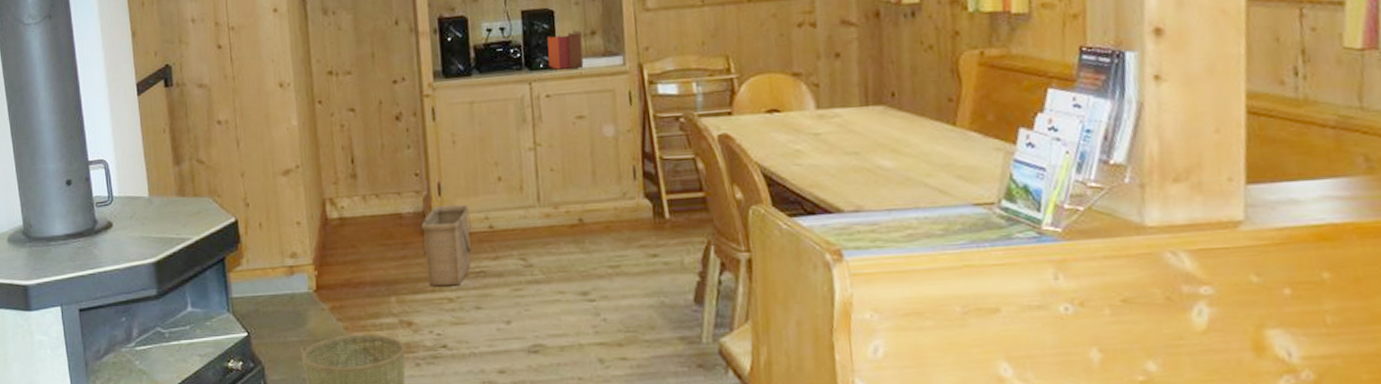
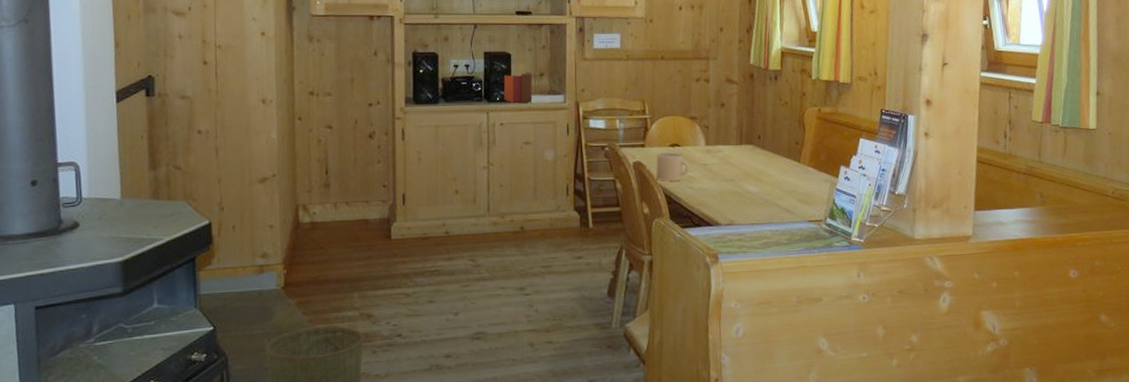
basket: present [421,204,473,287] -> none [385,212,431,284]
mug: none [749,120,795,158] -> present [656,152,689,181]

